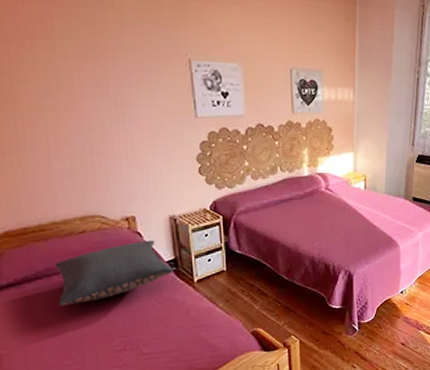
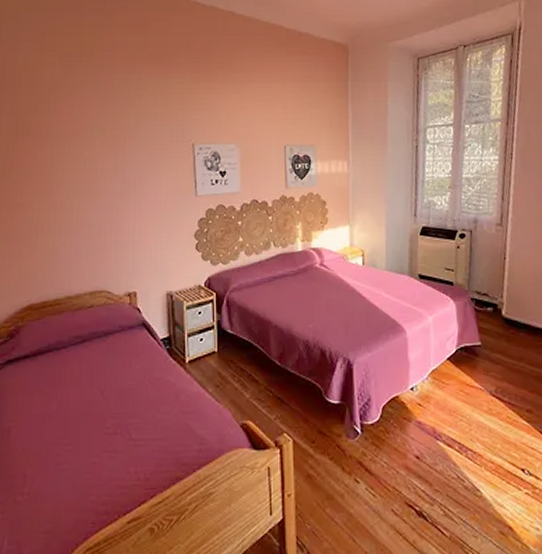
pillow: present [54,239,173,306] -> none [62,316,166,381]

